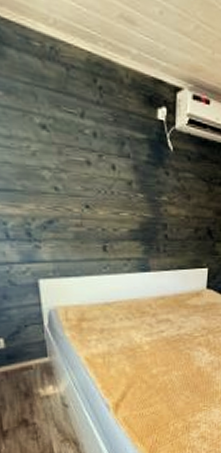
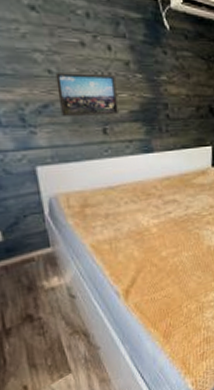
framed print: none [61,190,119,233] -> present [55,73,118,116]

